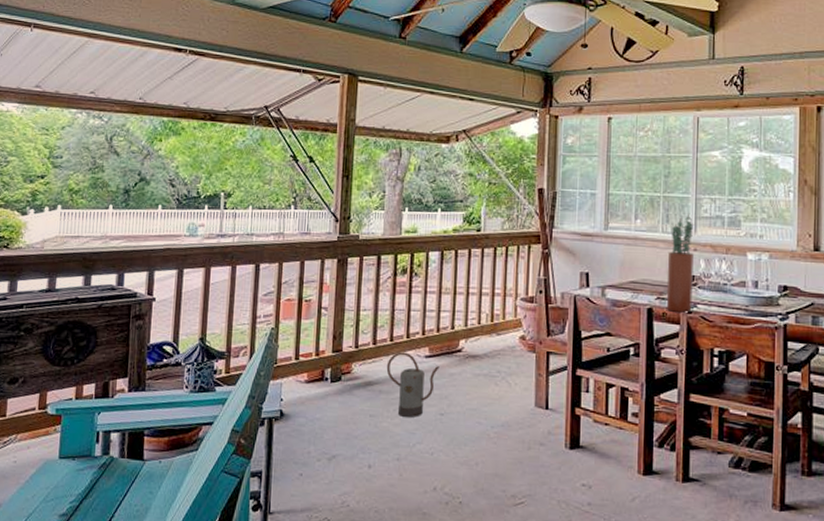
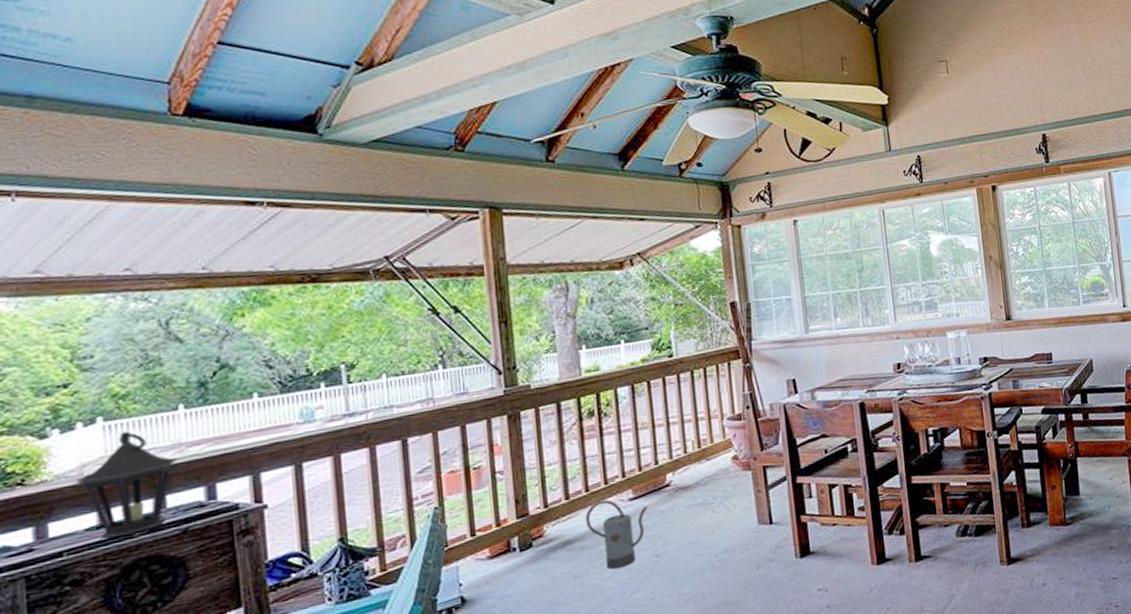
lantern: none [39,220,103,301] -> present [76,431,178,539]
vase: present [666,213,694,313] -> none [871,304,902,402]

